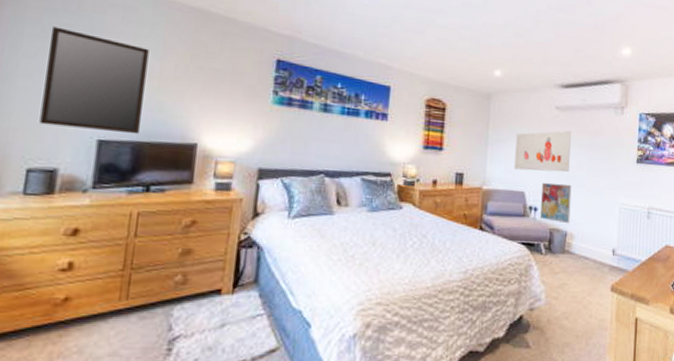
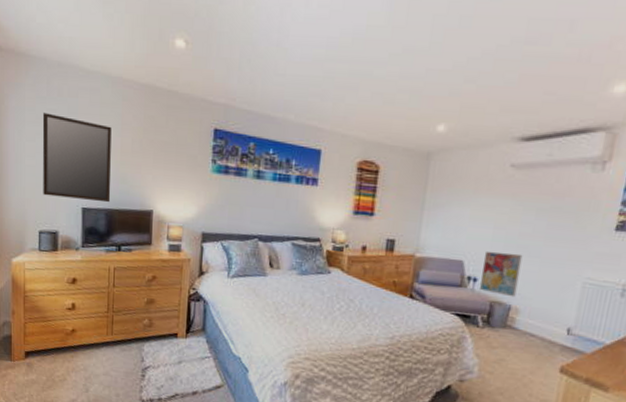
wall art: present [513,130,571,173] -> none [452,192,529,241]

